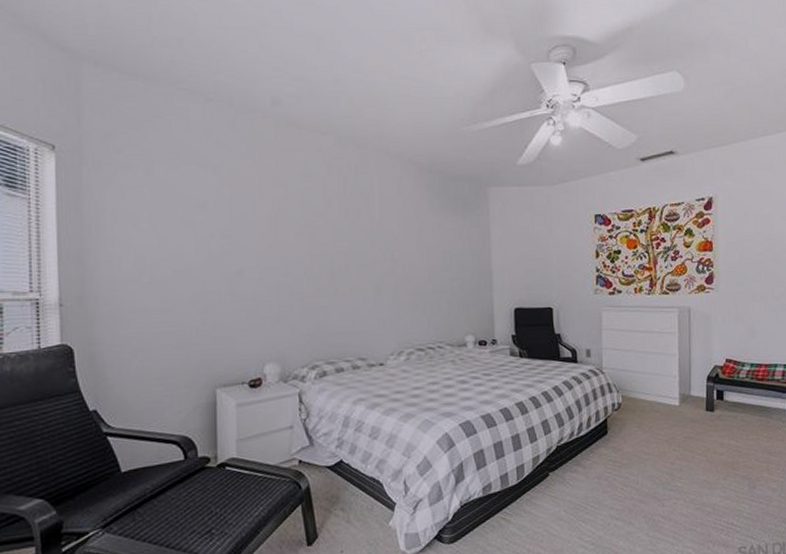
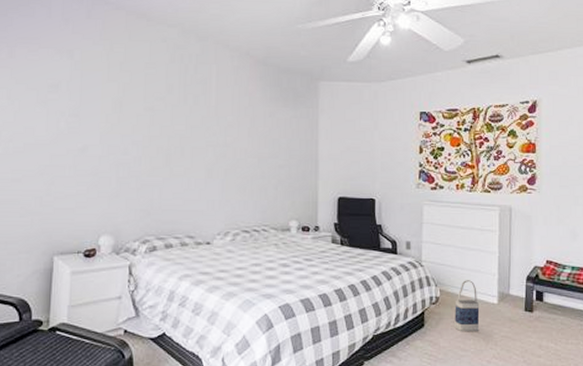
bag: none [637,384,662,435] -> present [455,280,480,331]

